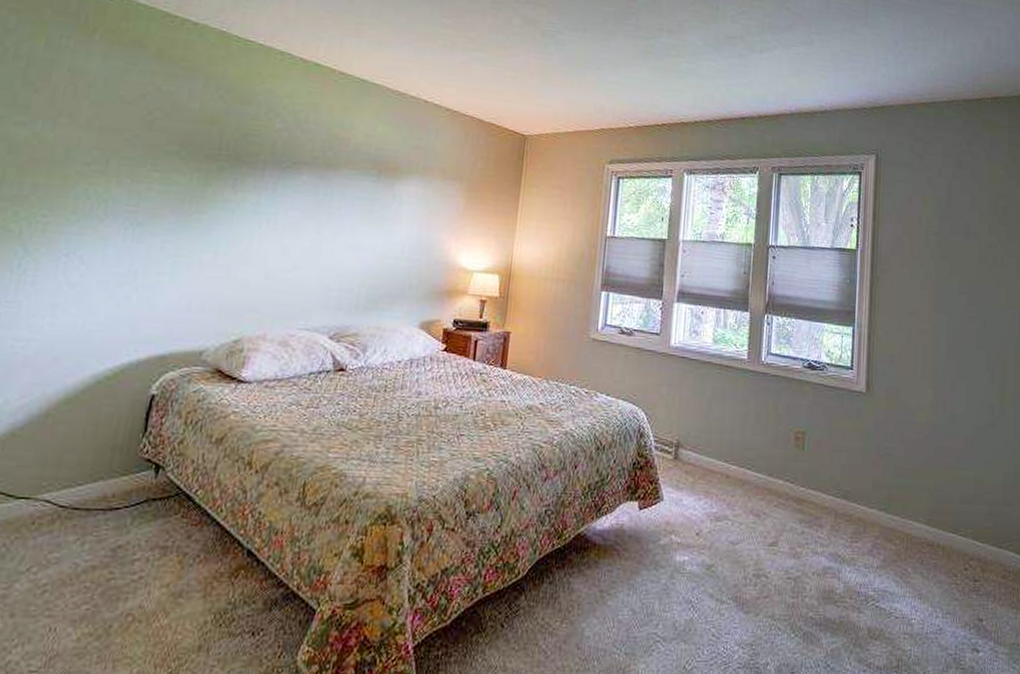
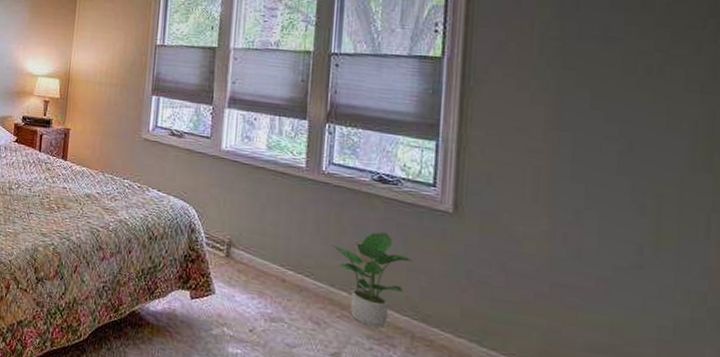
potted plant: none [770,416,836,510] -> present [332,231,413,328]

